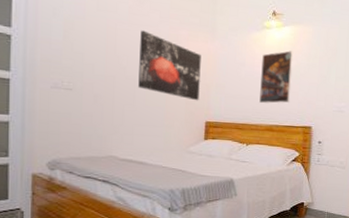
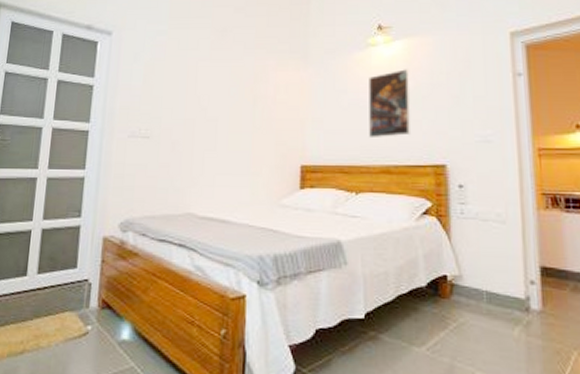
wall art: present [138,30,201,101] -> none [220,65,293,141]

